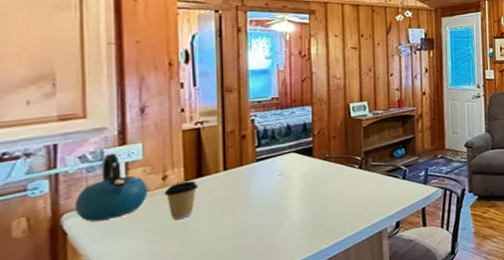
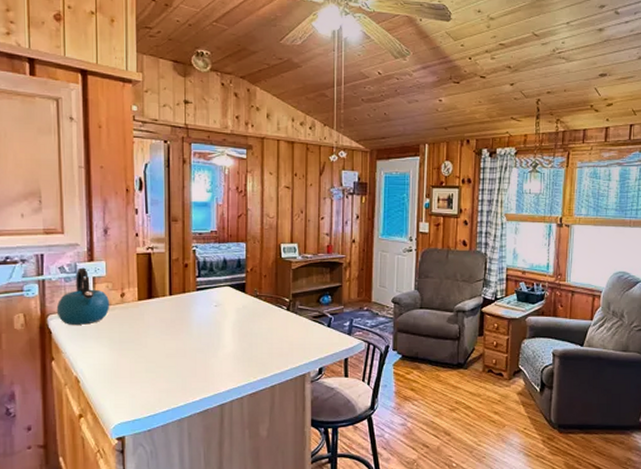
coffee cup: present [164,180,199,219] -> none [122,300,149,333]

